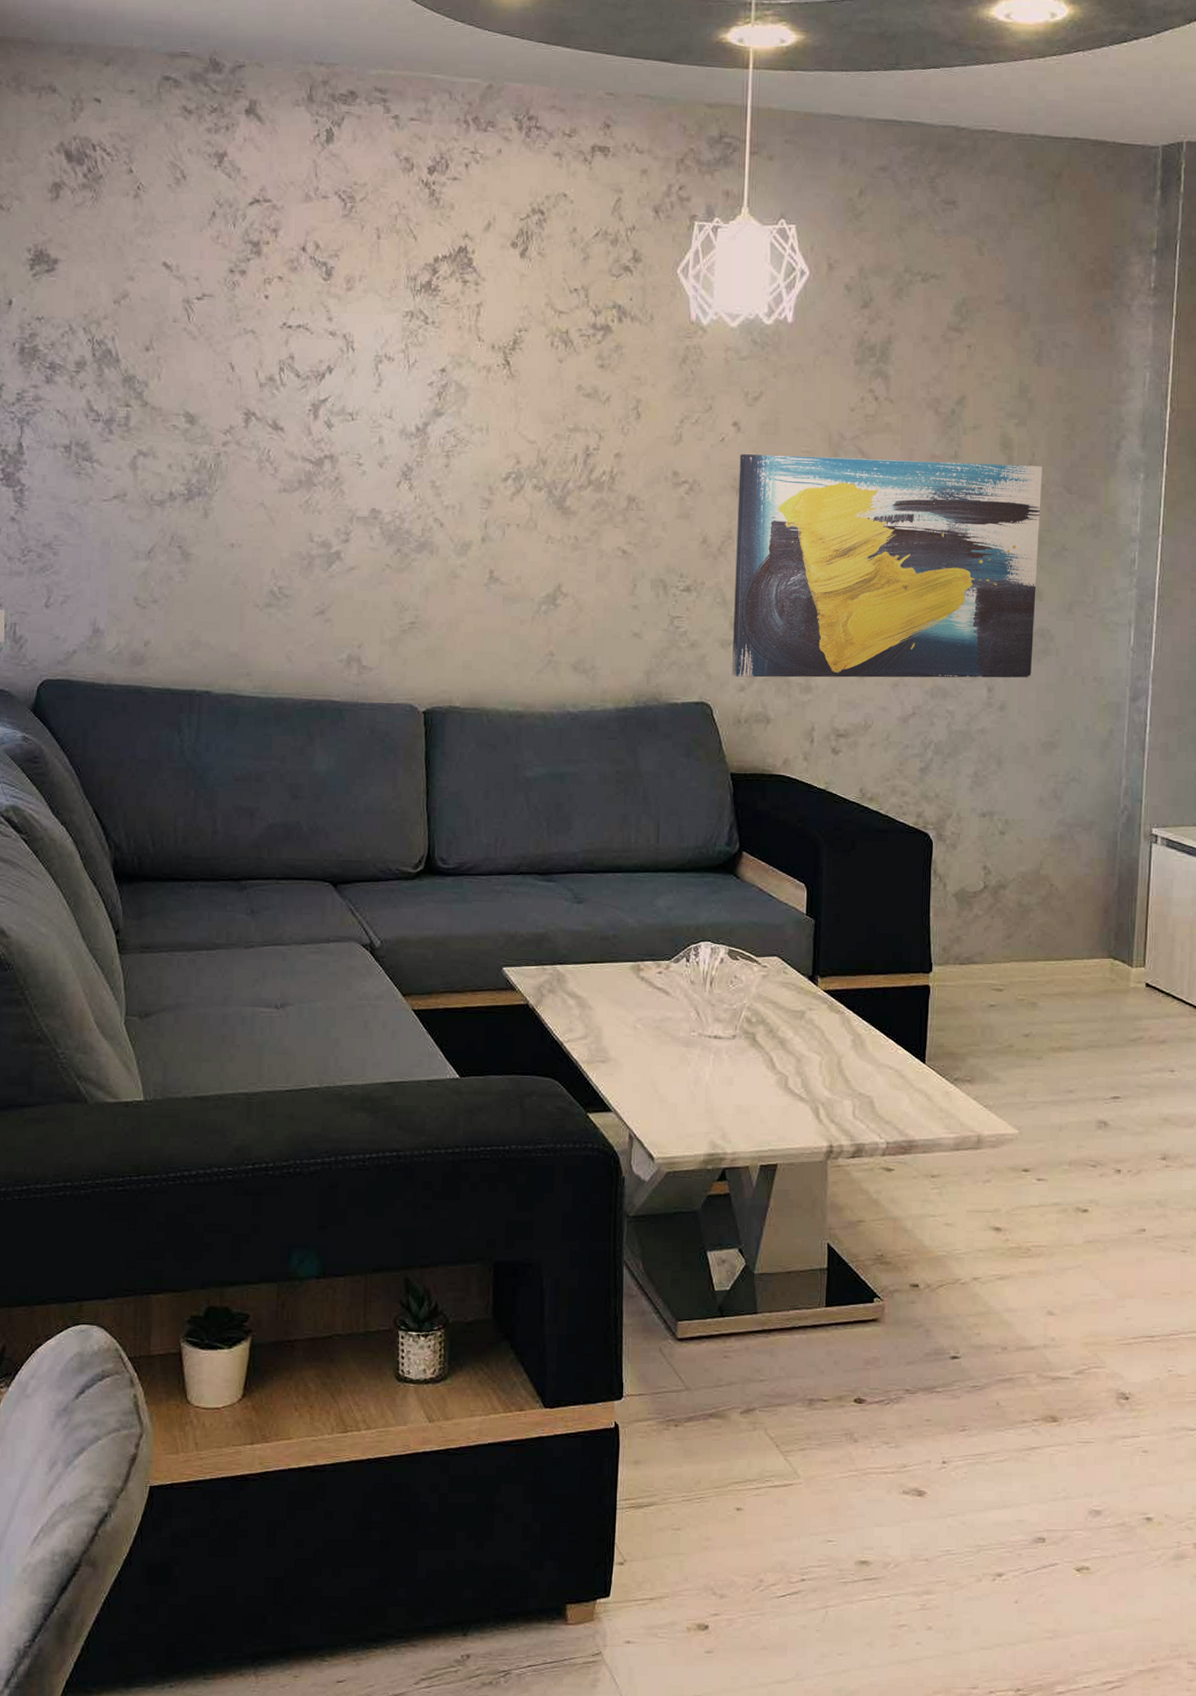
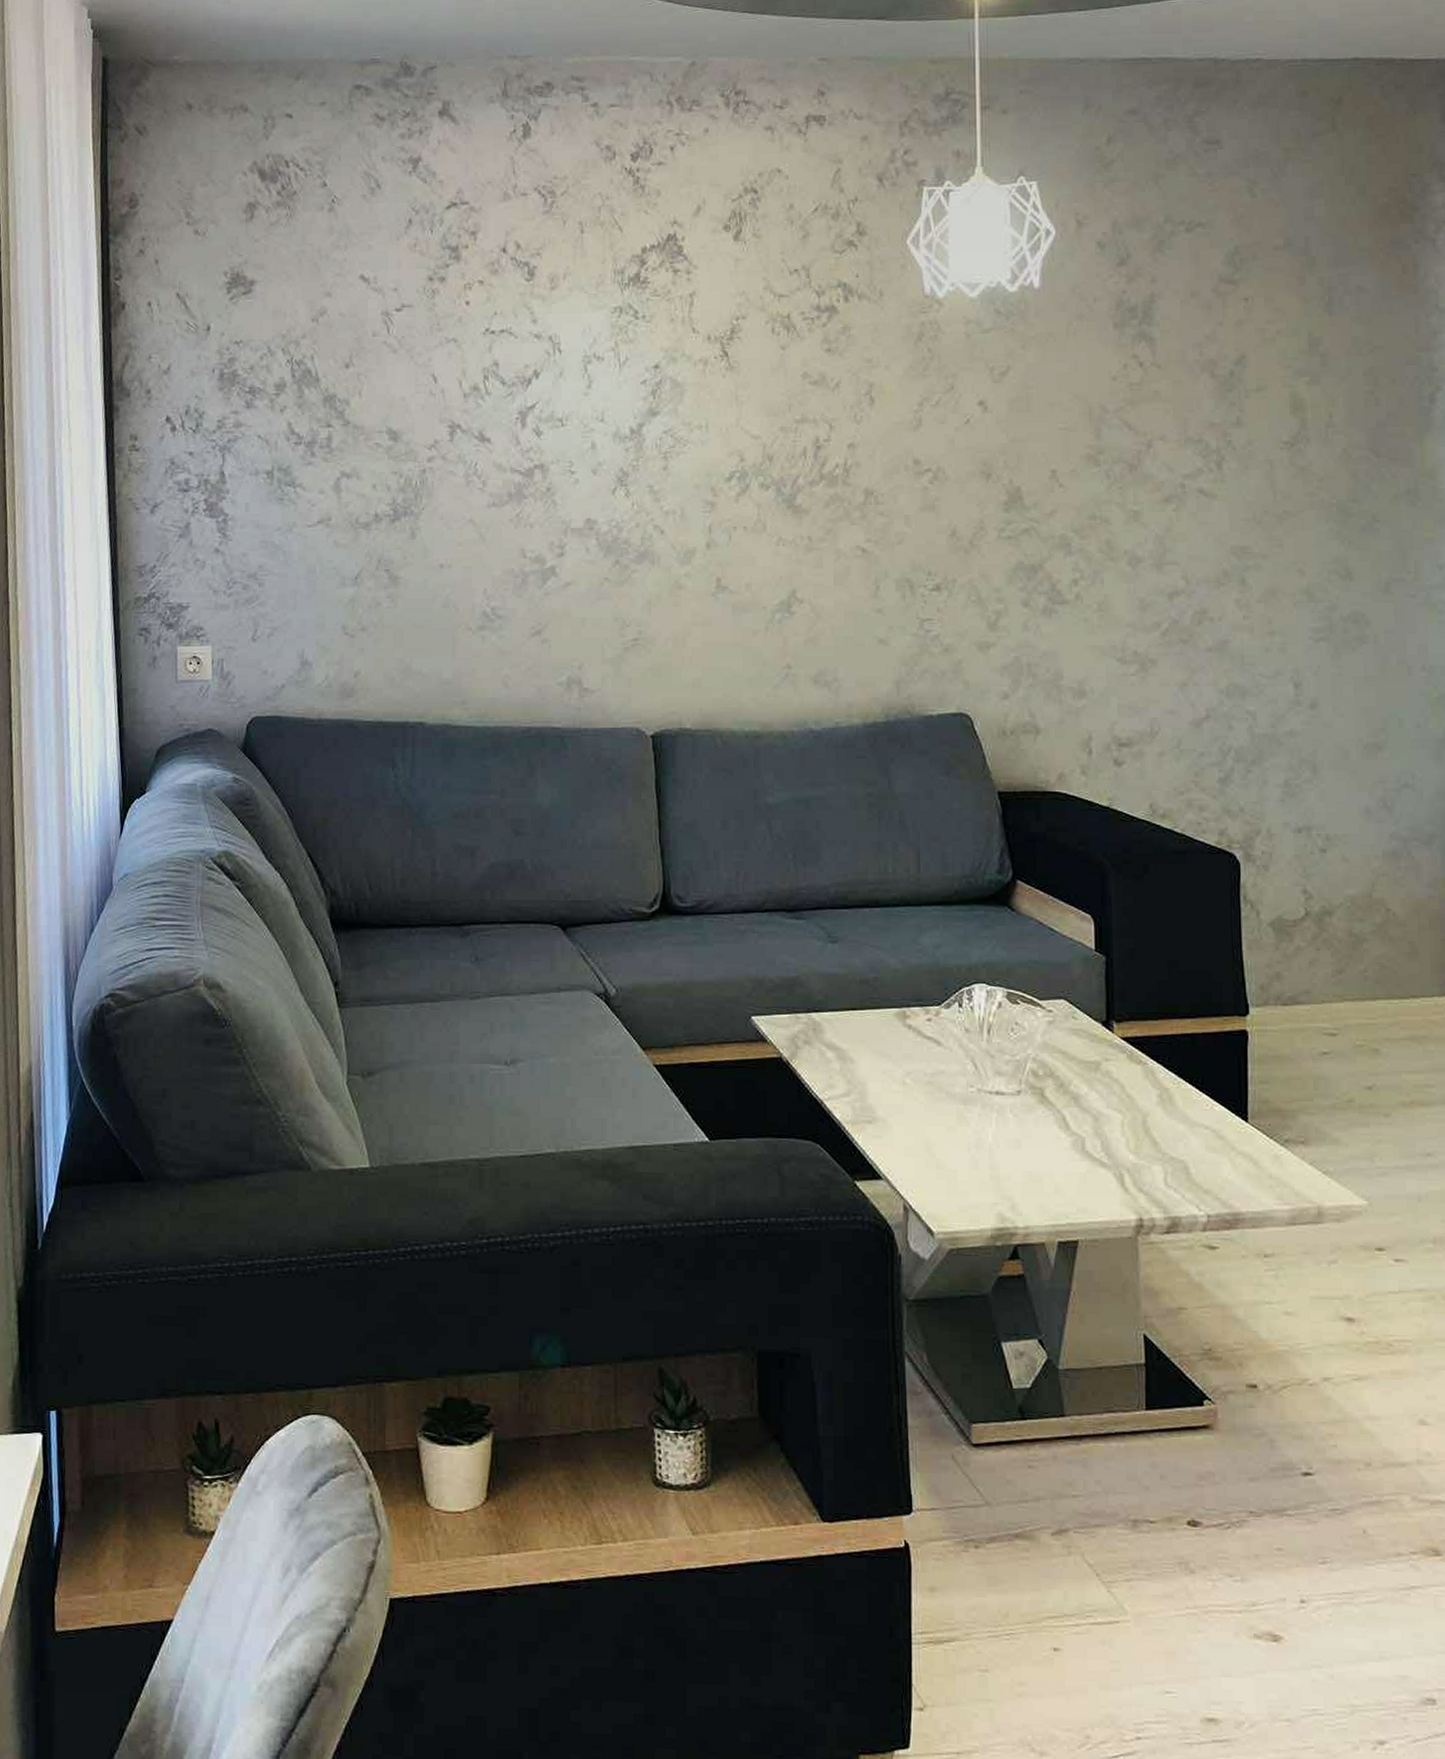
wall art: present [732,454,1042,678] -> none [988,428,1346,683]

